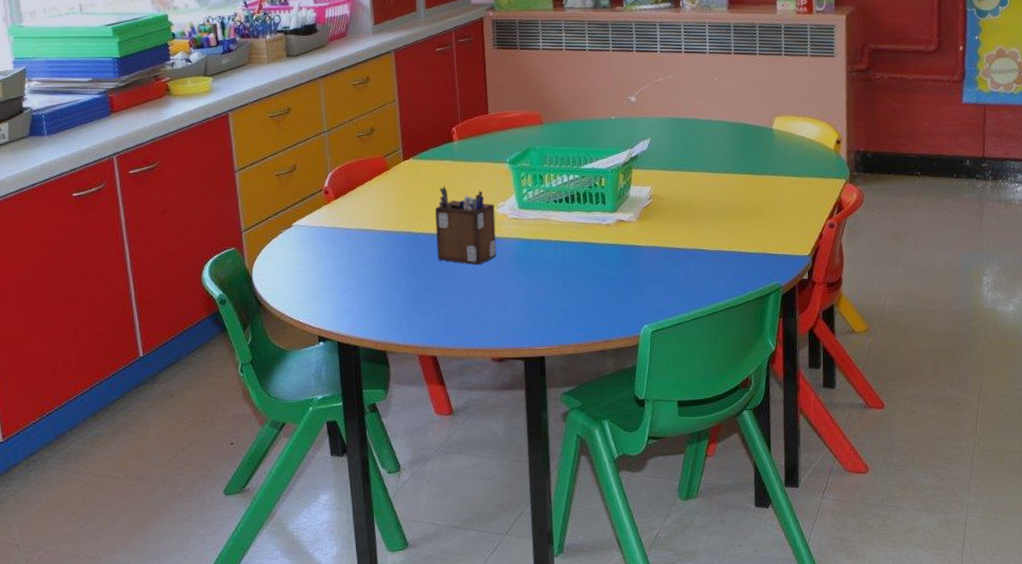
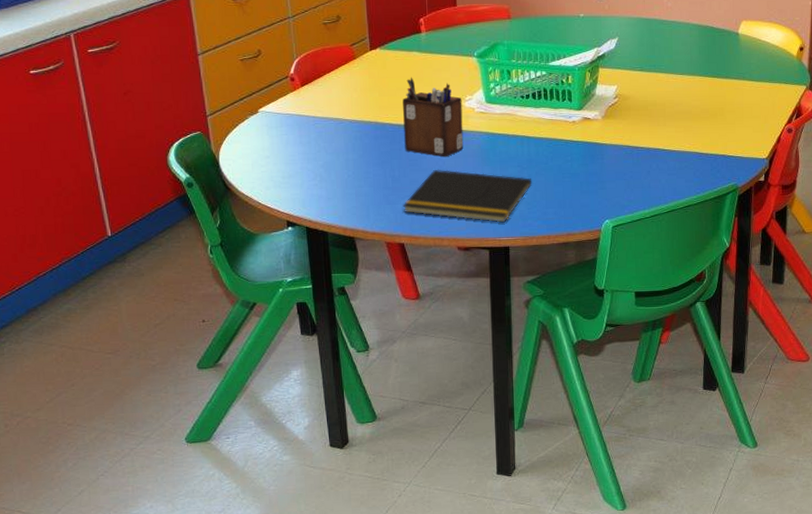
notepad: none [435,277,568,331] -> present [403,169,533,223]

